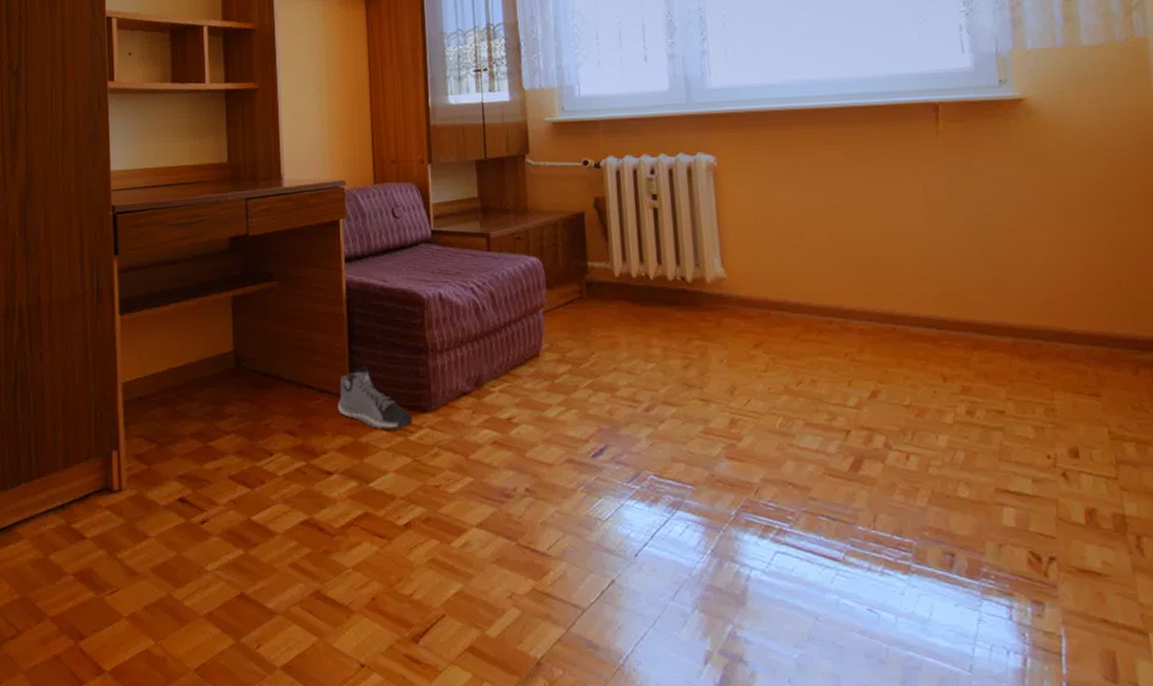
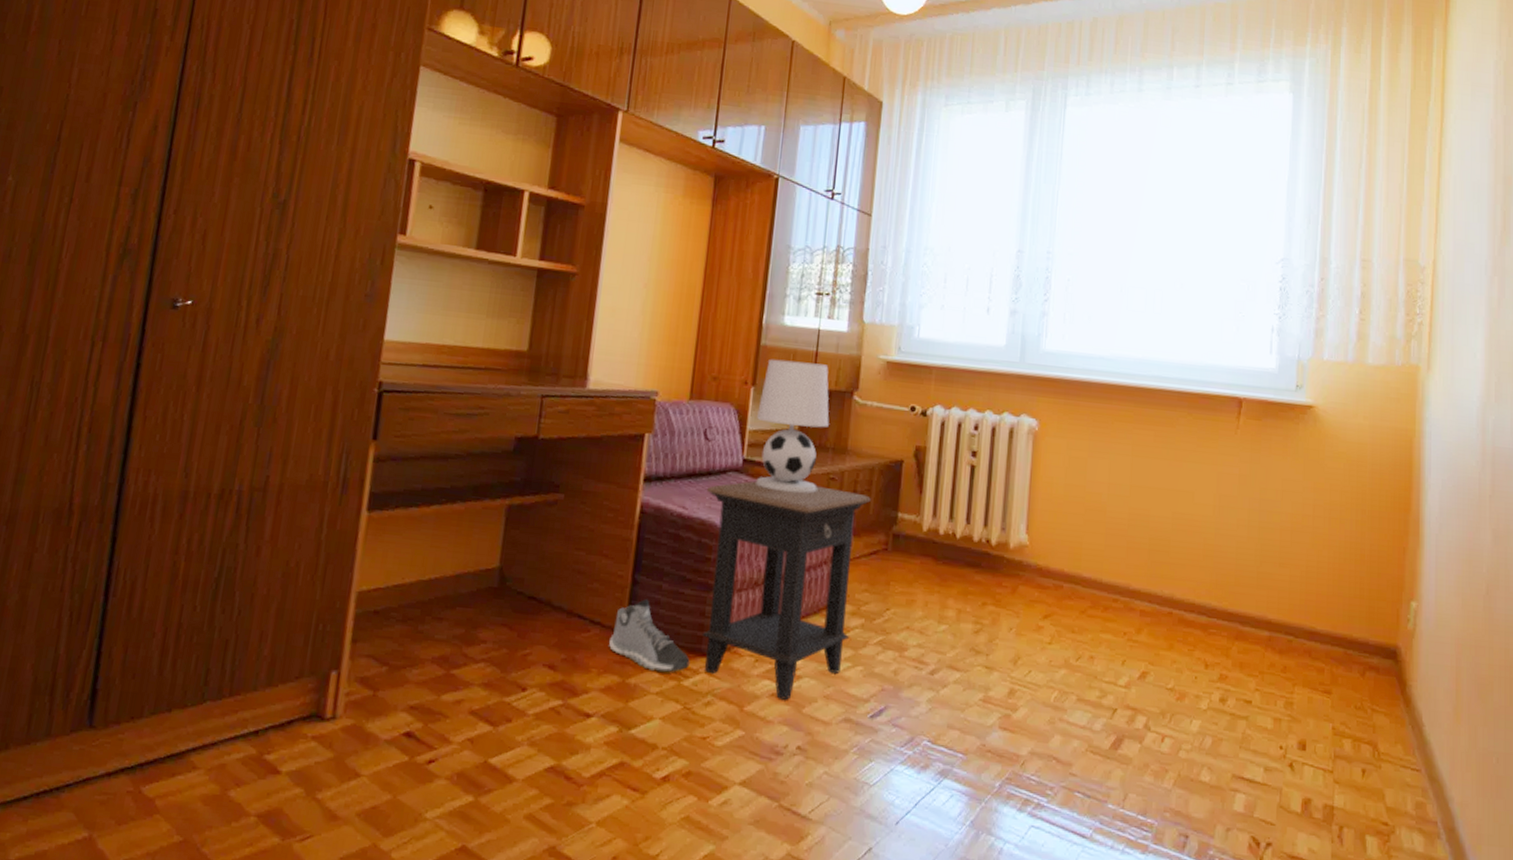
side table: none [403,246,559,446] -> present [702,481,871,700]
table lamp: none [437,134,506,255] -> present [756,358,829,493]

